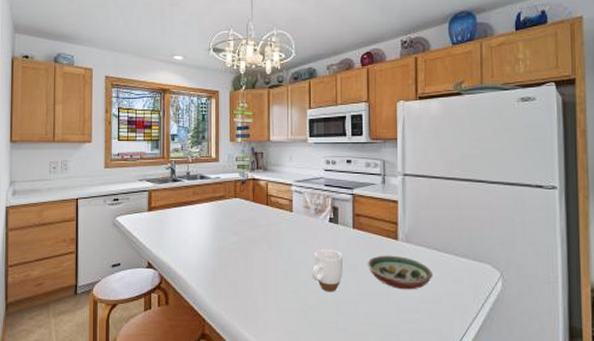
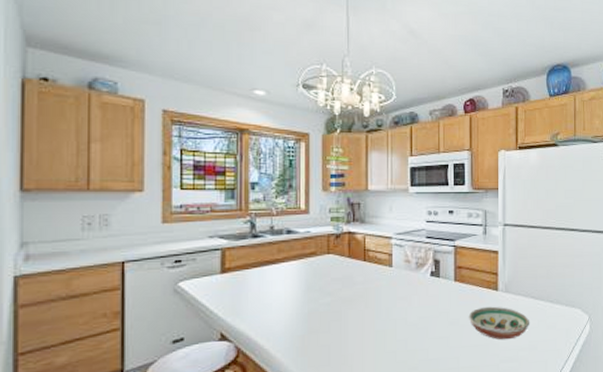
mug: present [312,249,343,292] -> none [413,304,444,350]

